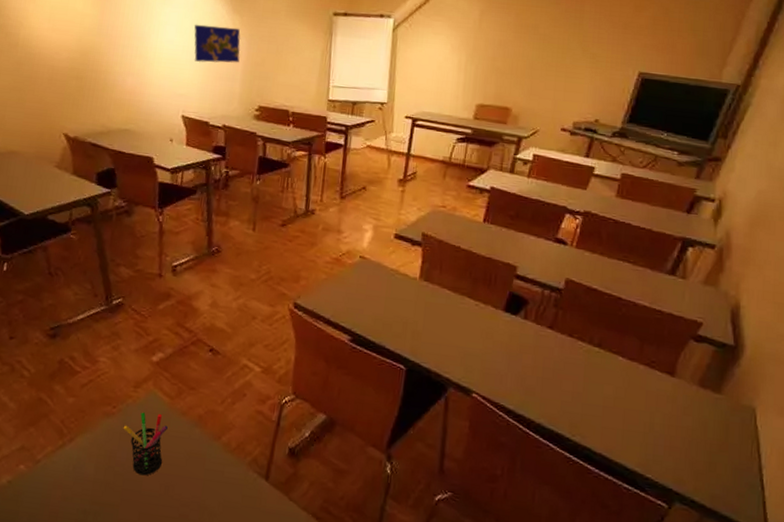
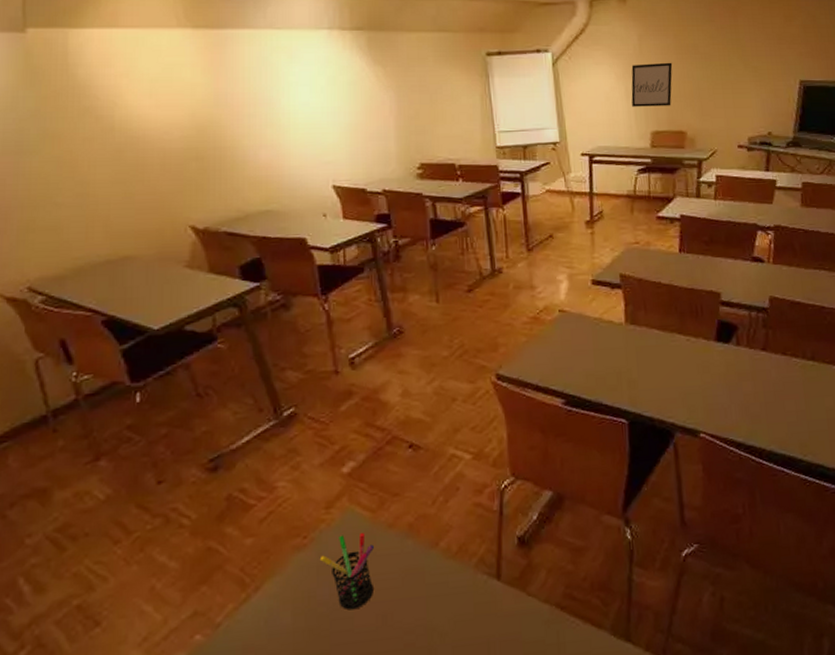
world map: present [194,24,241,63] -> none [332,80,390,124]
wall art: none [462,38,510,82] -> present [631,62,673,107]

